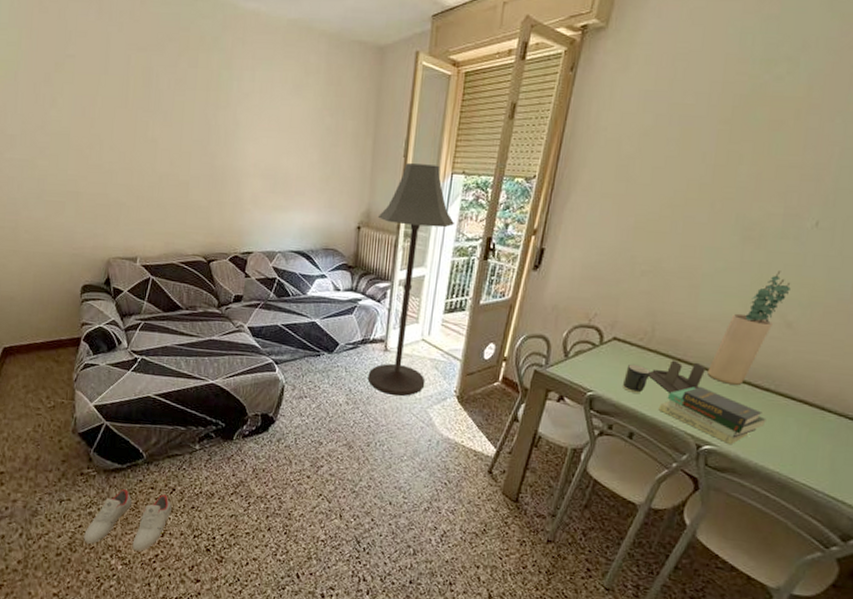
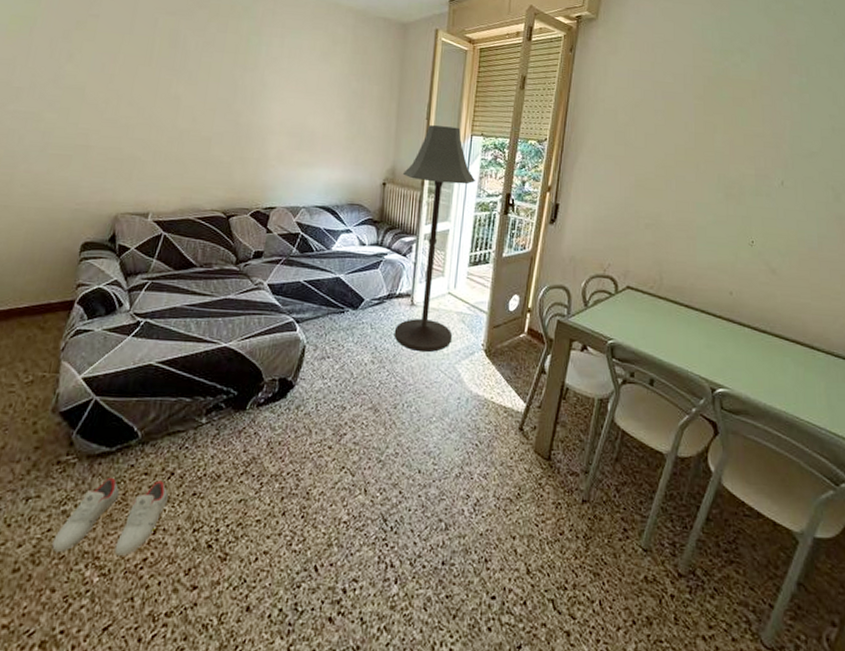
mug: present [622,363,652,393] -> none [639,311,664,340]
napkin holder: present [648,360,705,393] -> none [661,306,710,339]
books: present [658,386,766,445] -> none [673,331,768,387]
vase: present [708,270,791,385] -> none [712,223,770,328]

